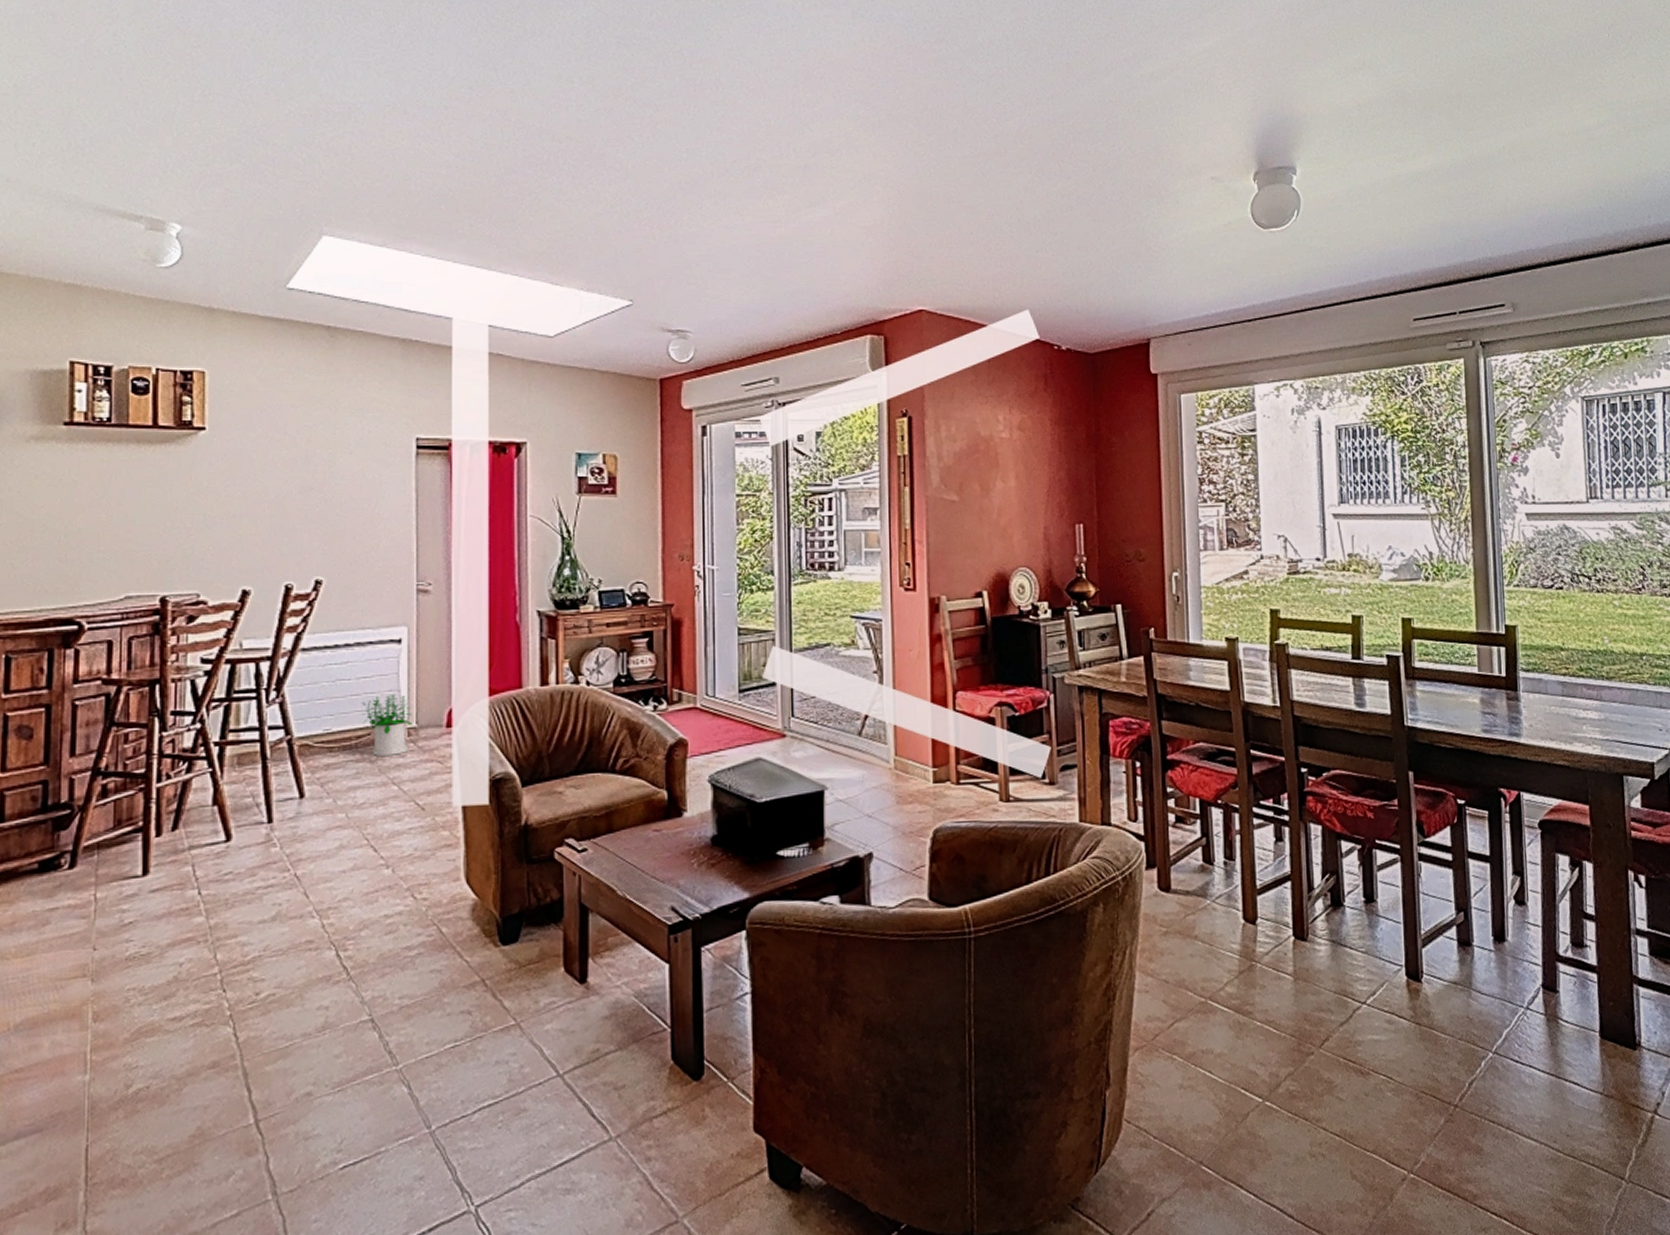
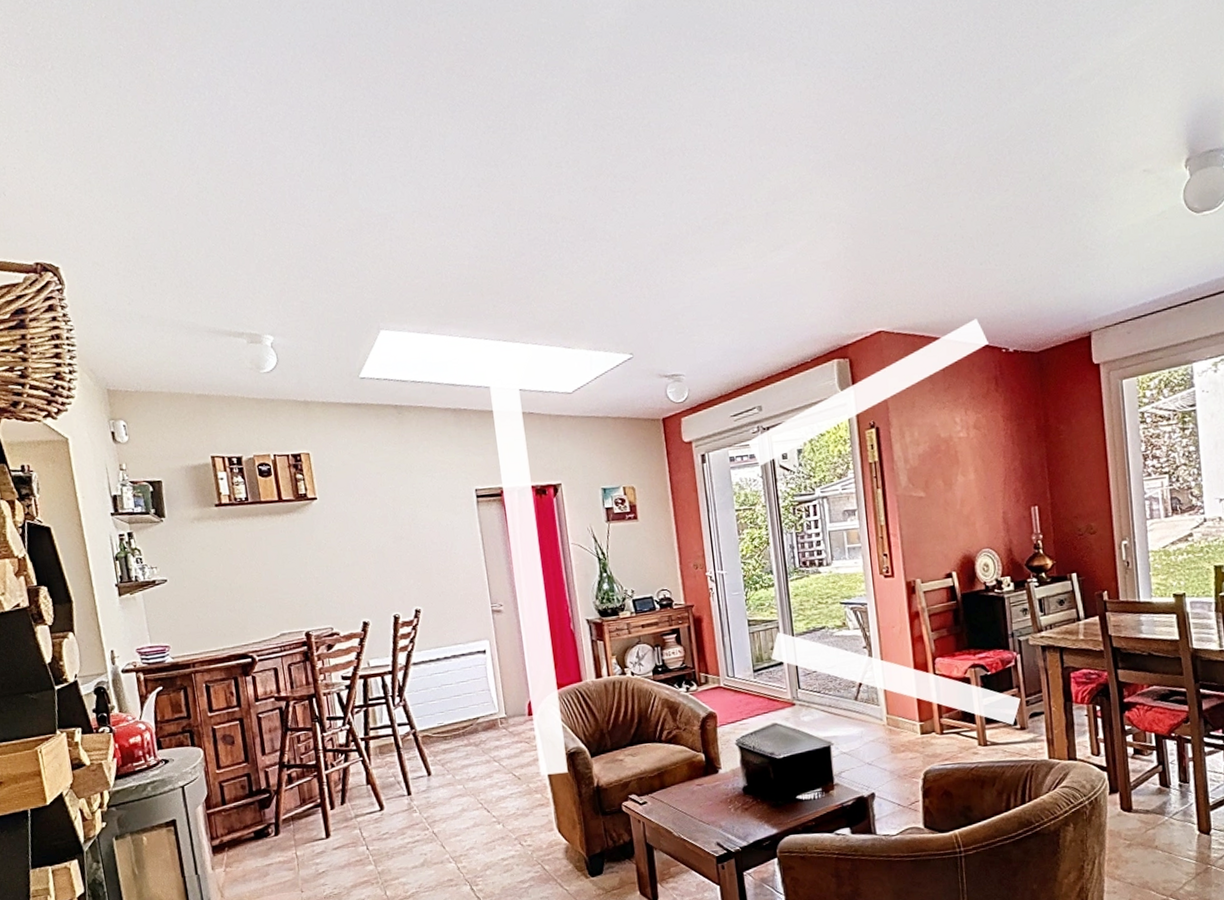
potted plant: present [361,695,412,756] -> none [463,693,503,741]

